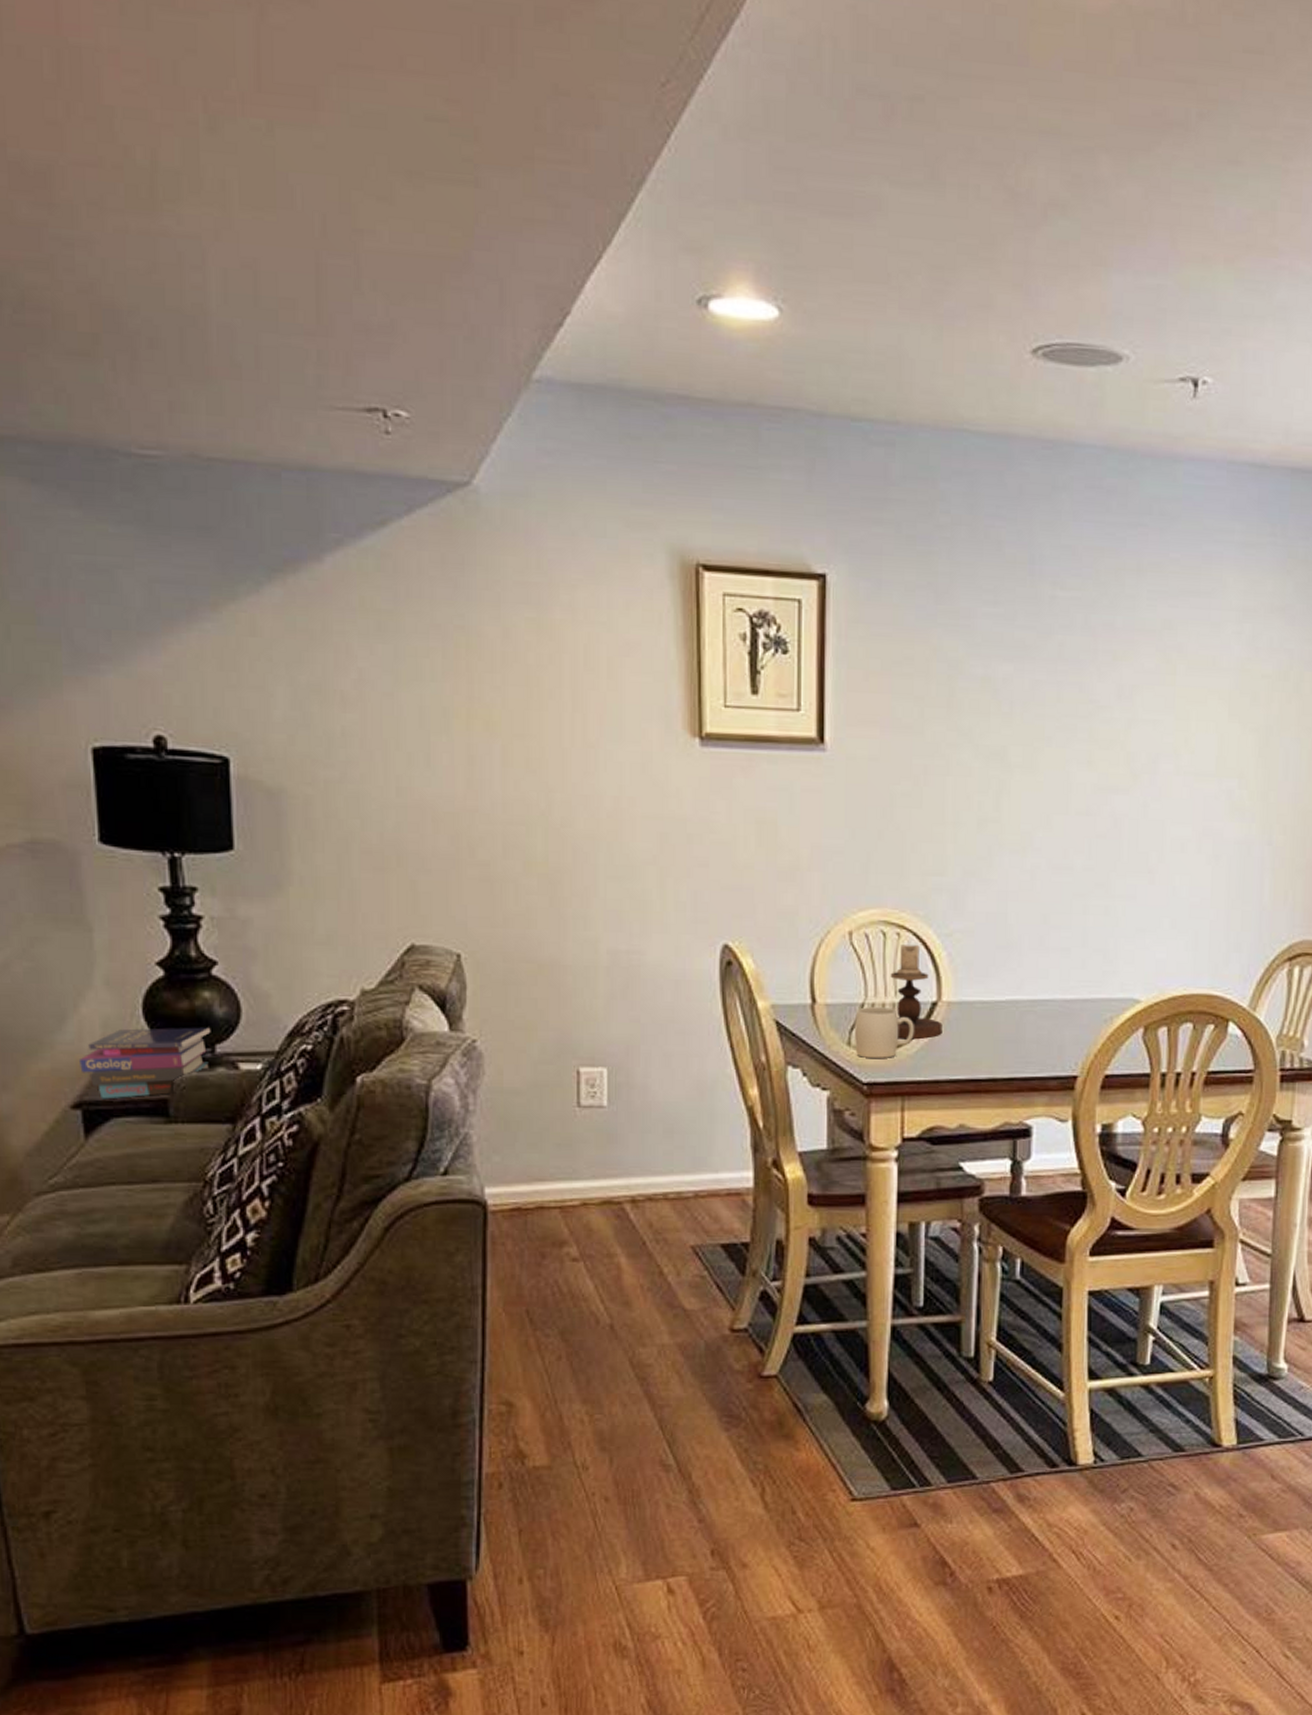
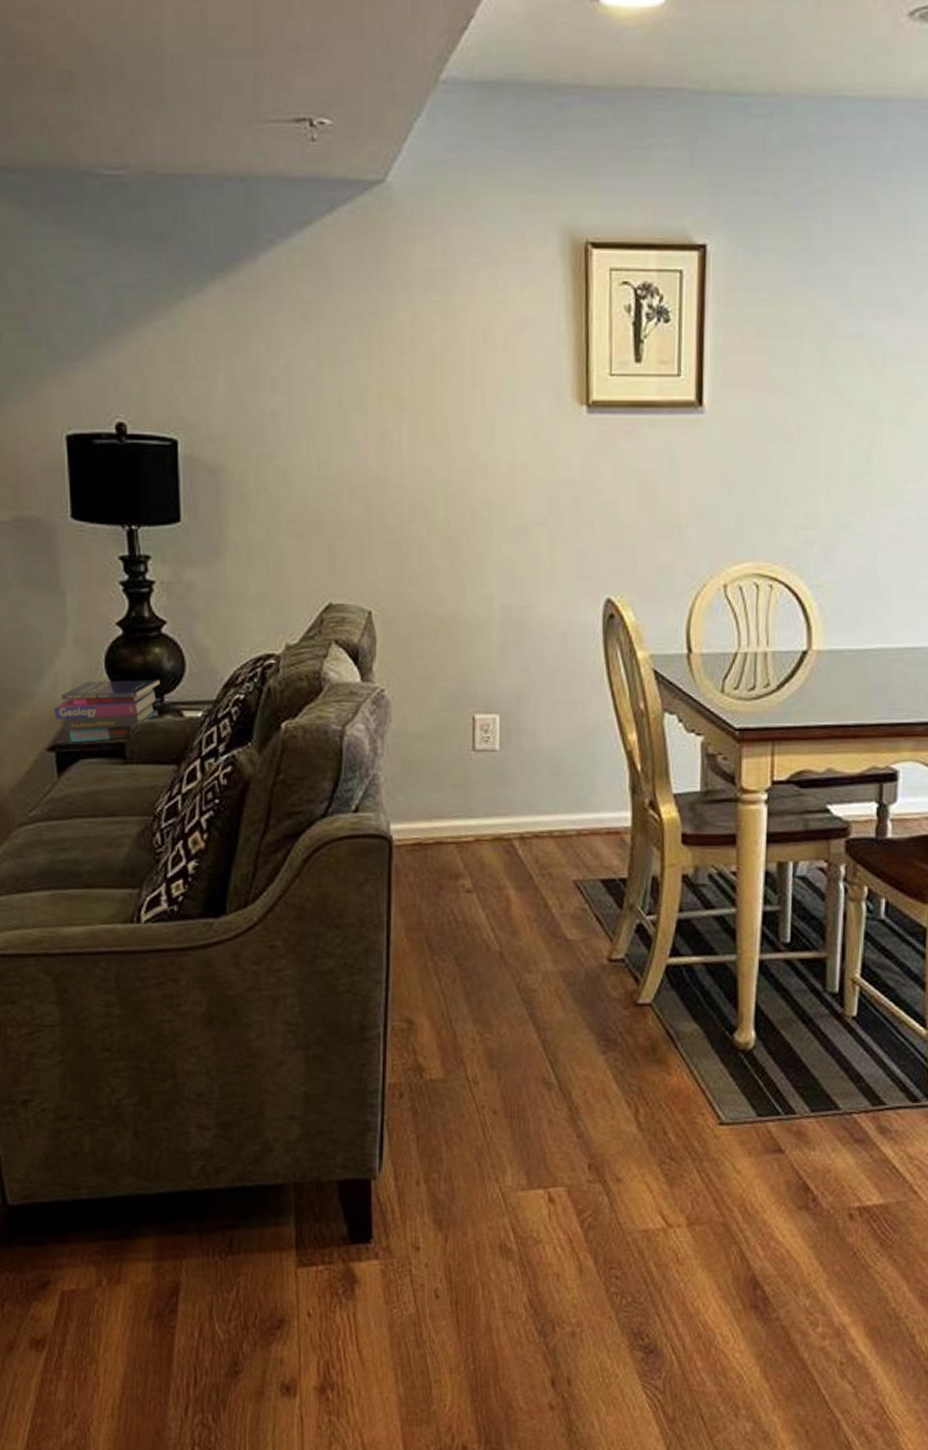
mug: present [854,1007,914,1058] -> none [727,656,785,705]
candlestick: present [890,945,943,1039] -> none [763,596,812,686]

